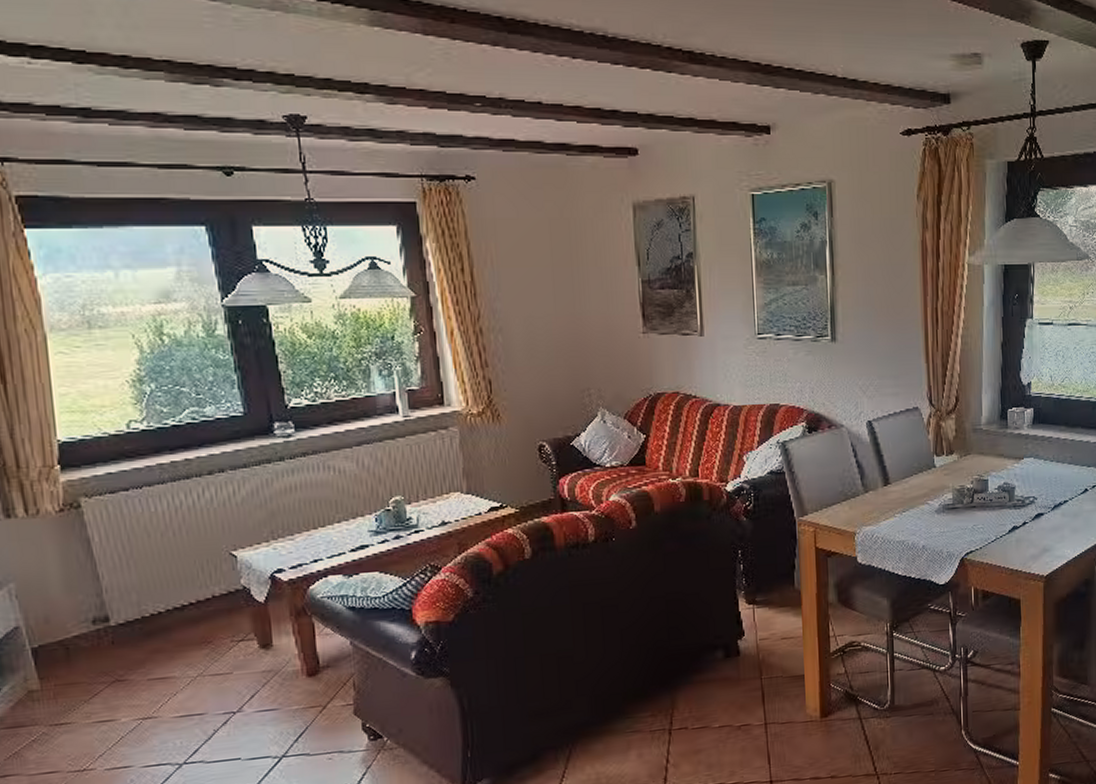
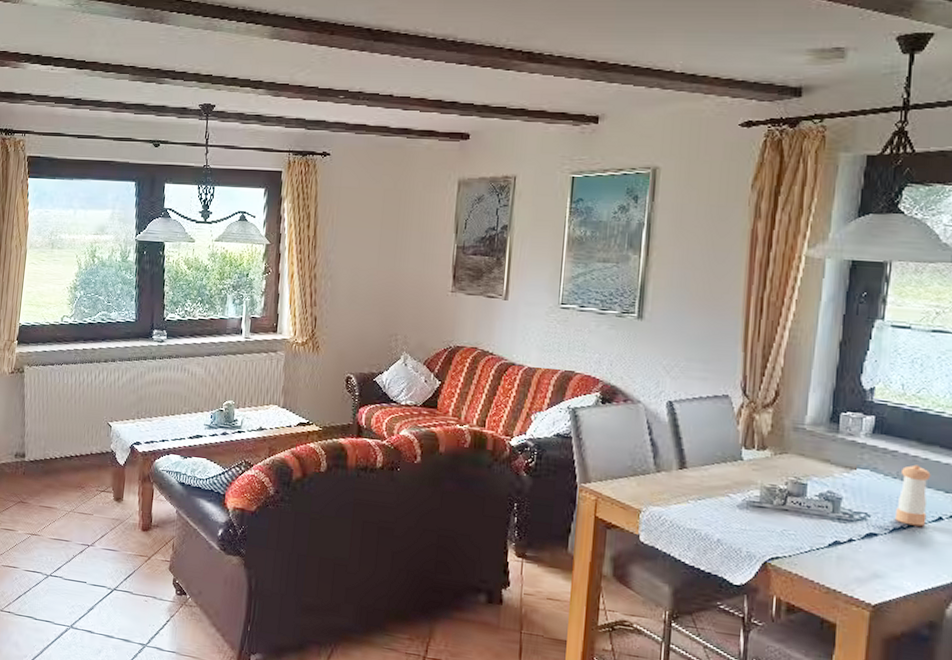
pepper shaker: none [1055,446,1077,501] -> present [896,464,931,527]

